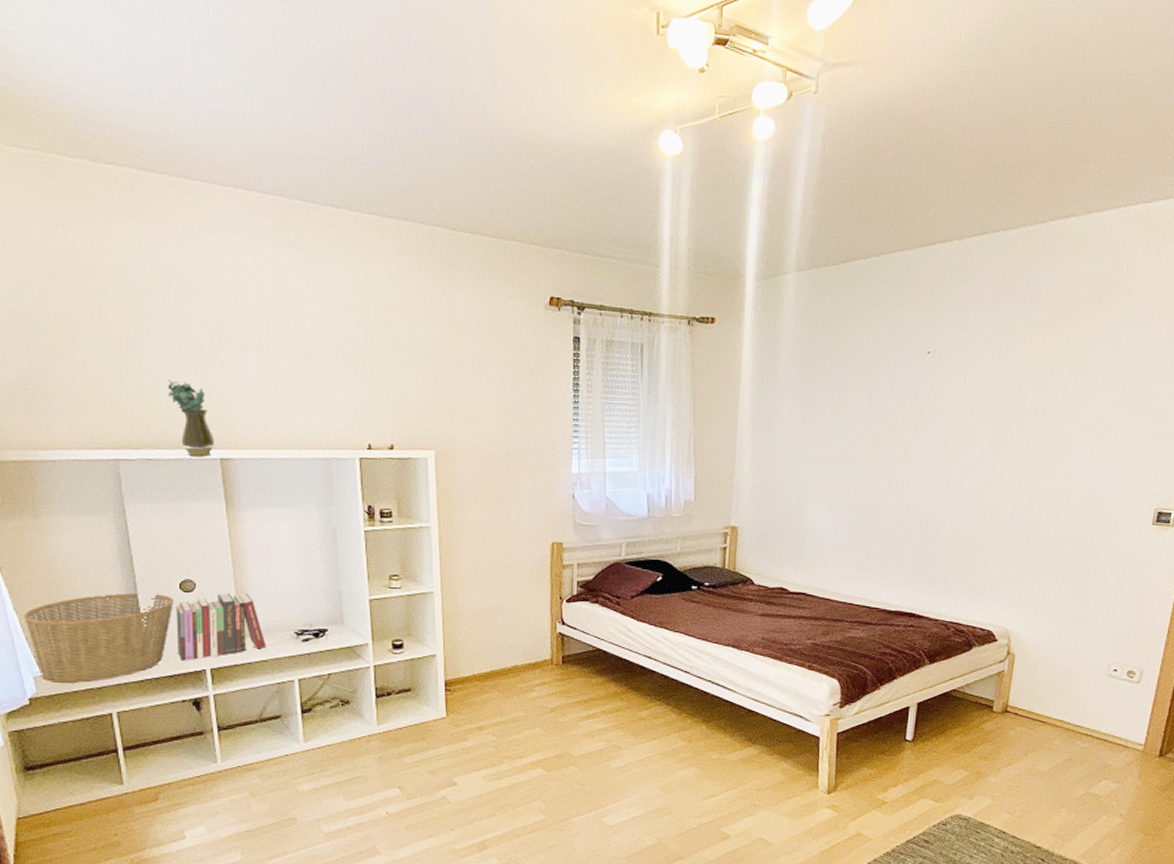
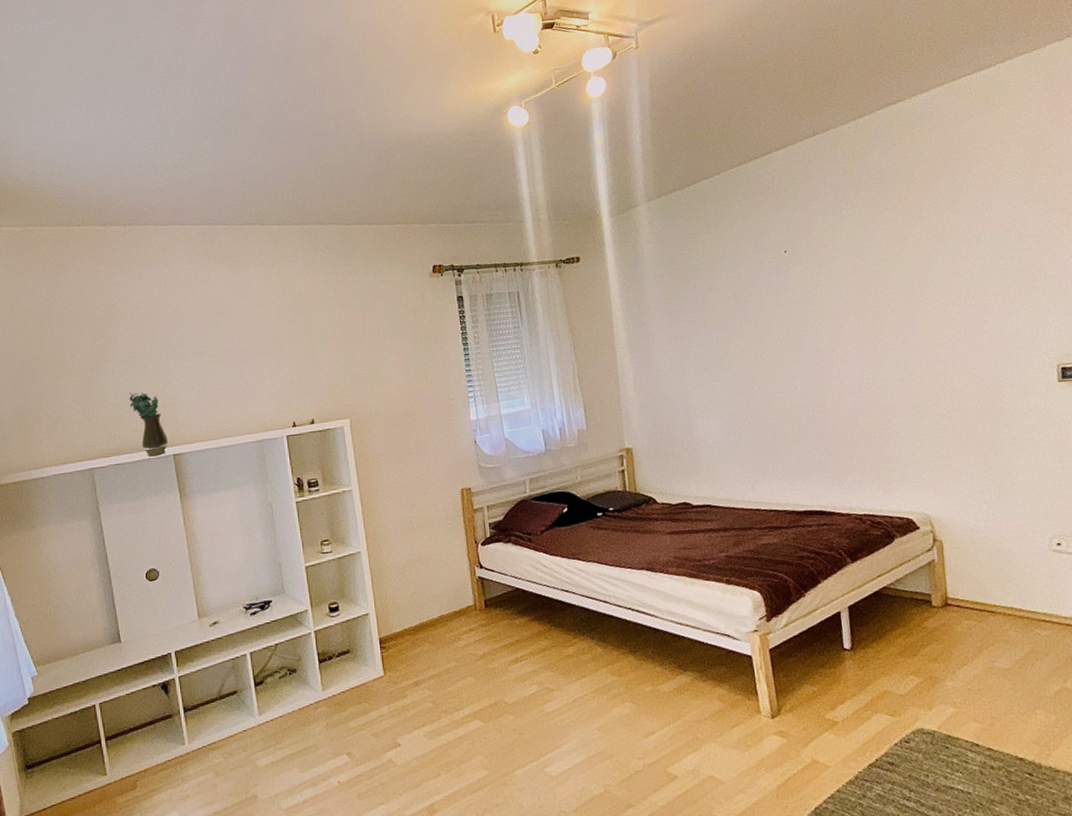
basket: present [24,593,173,683] -> none [23,585,142,681]
books: present [176,592,266,661] -> none [144,575,220,647]

